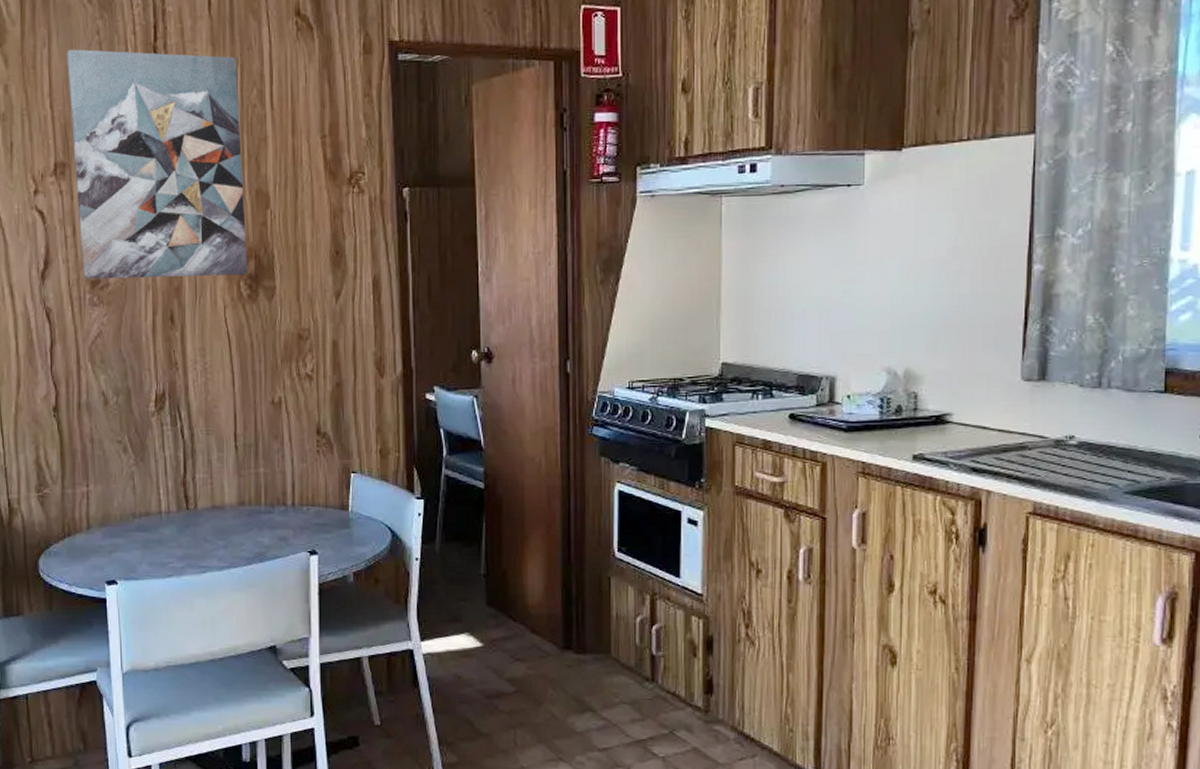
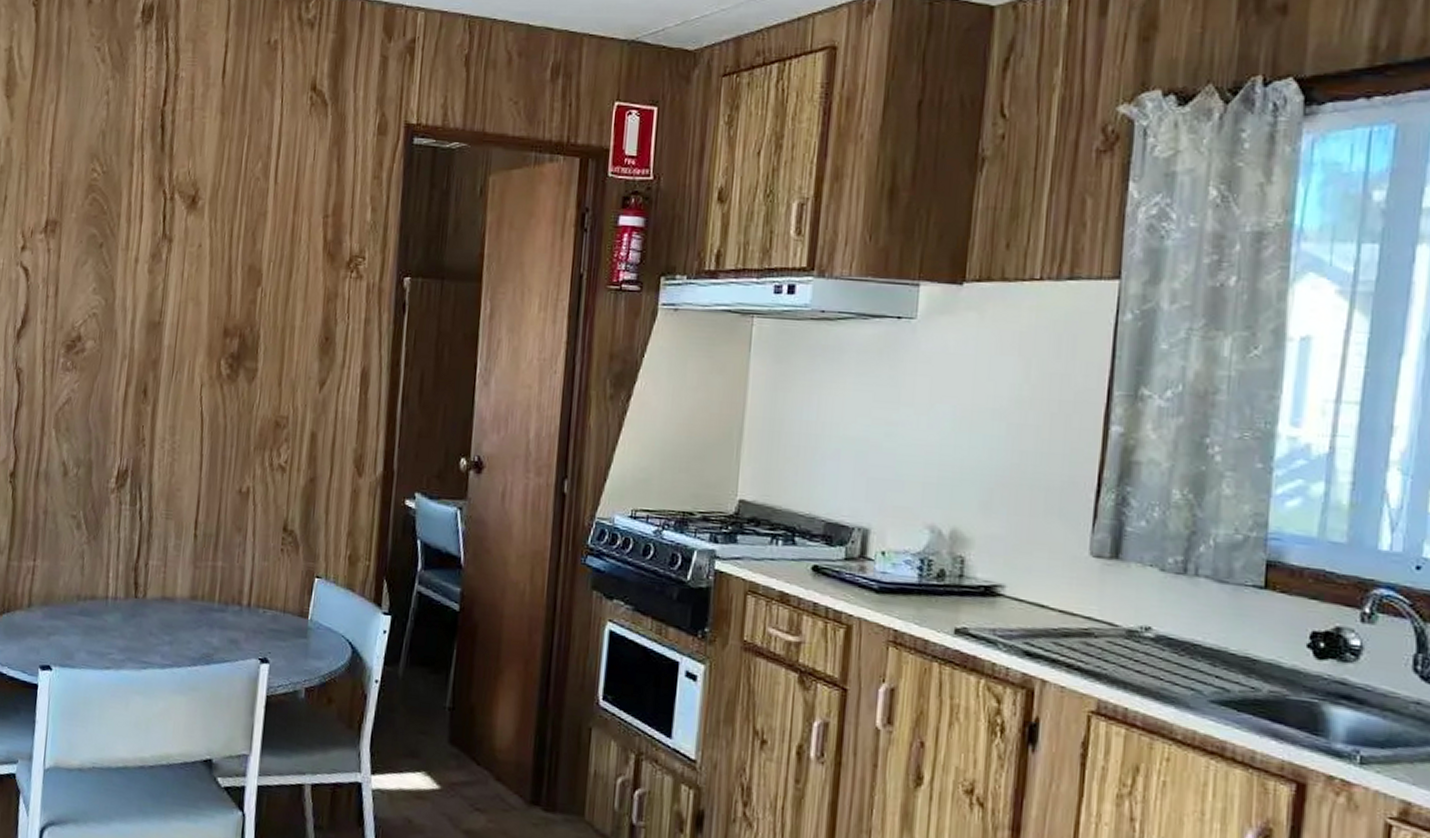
wall art: present [67,49,248,280] -> none [59,107,245,353]

